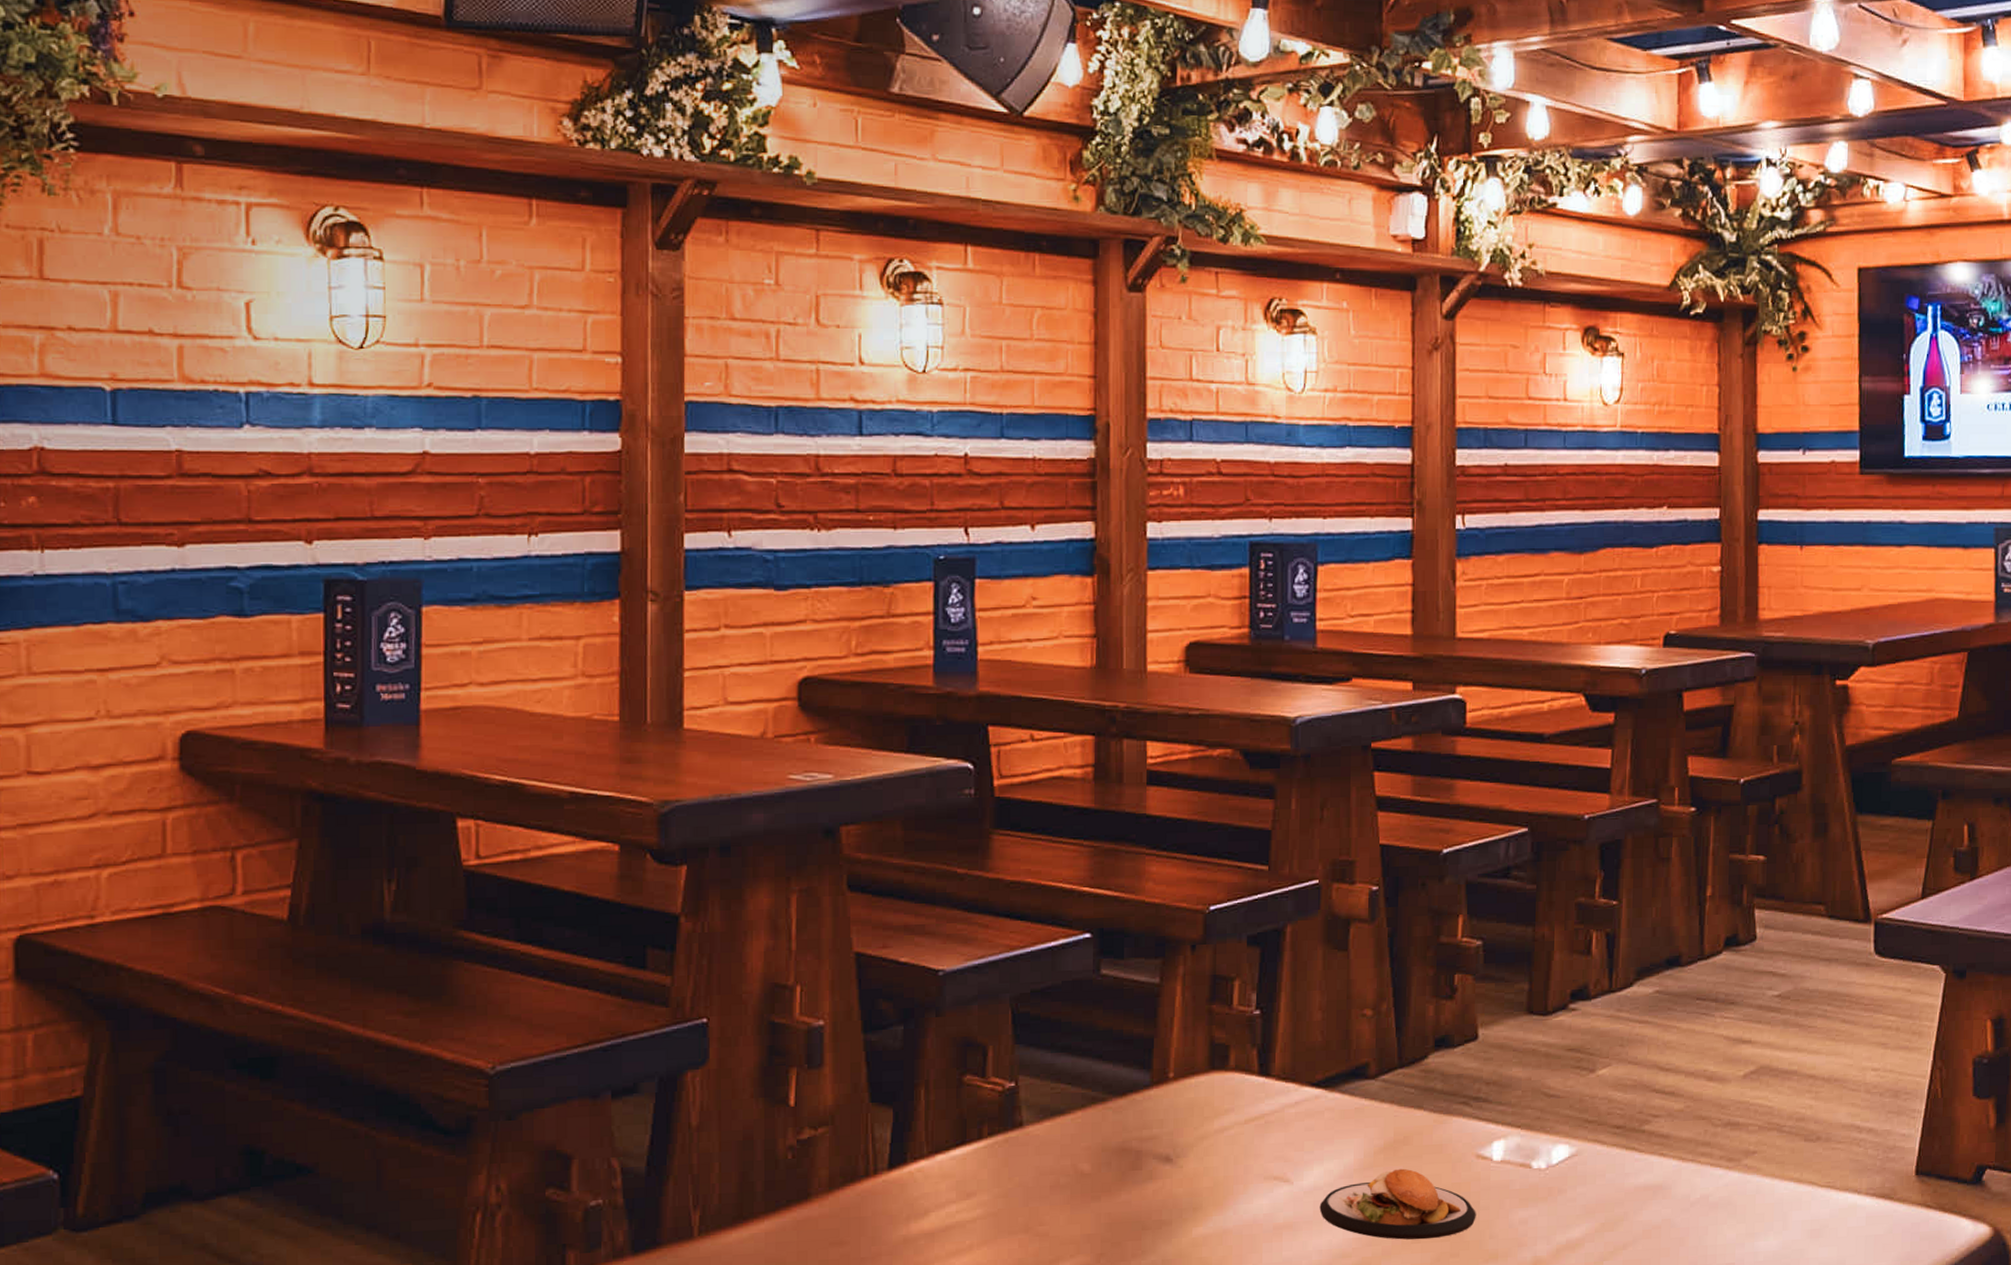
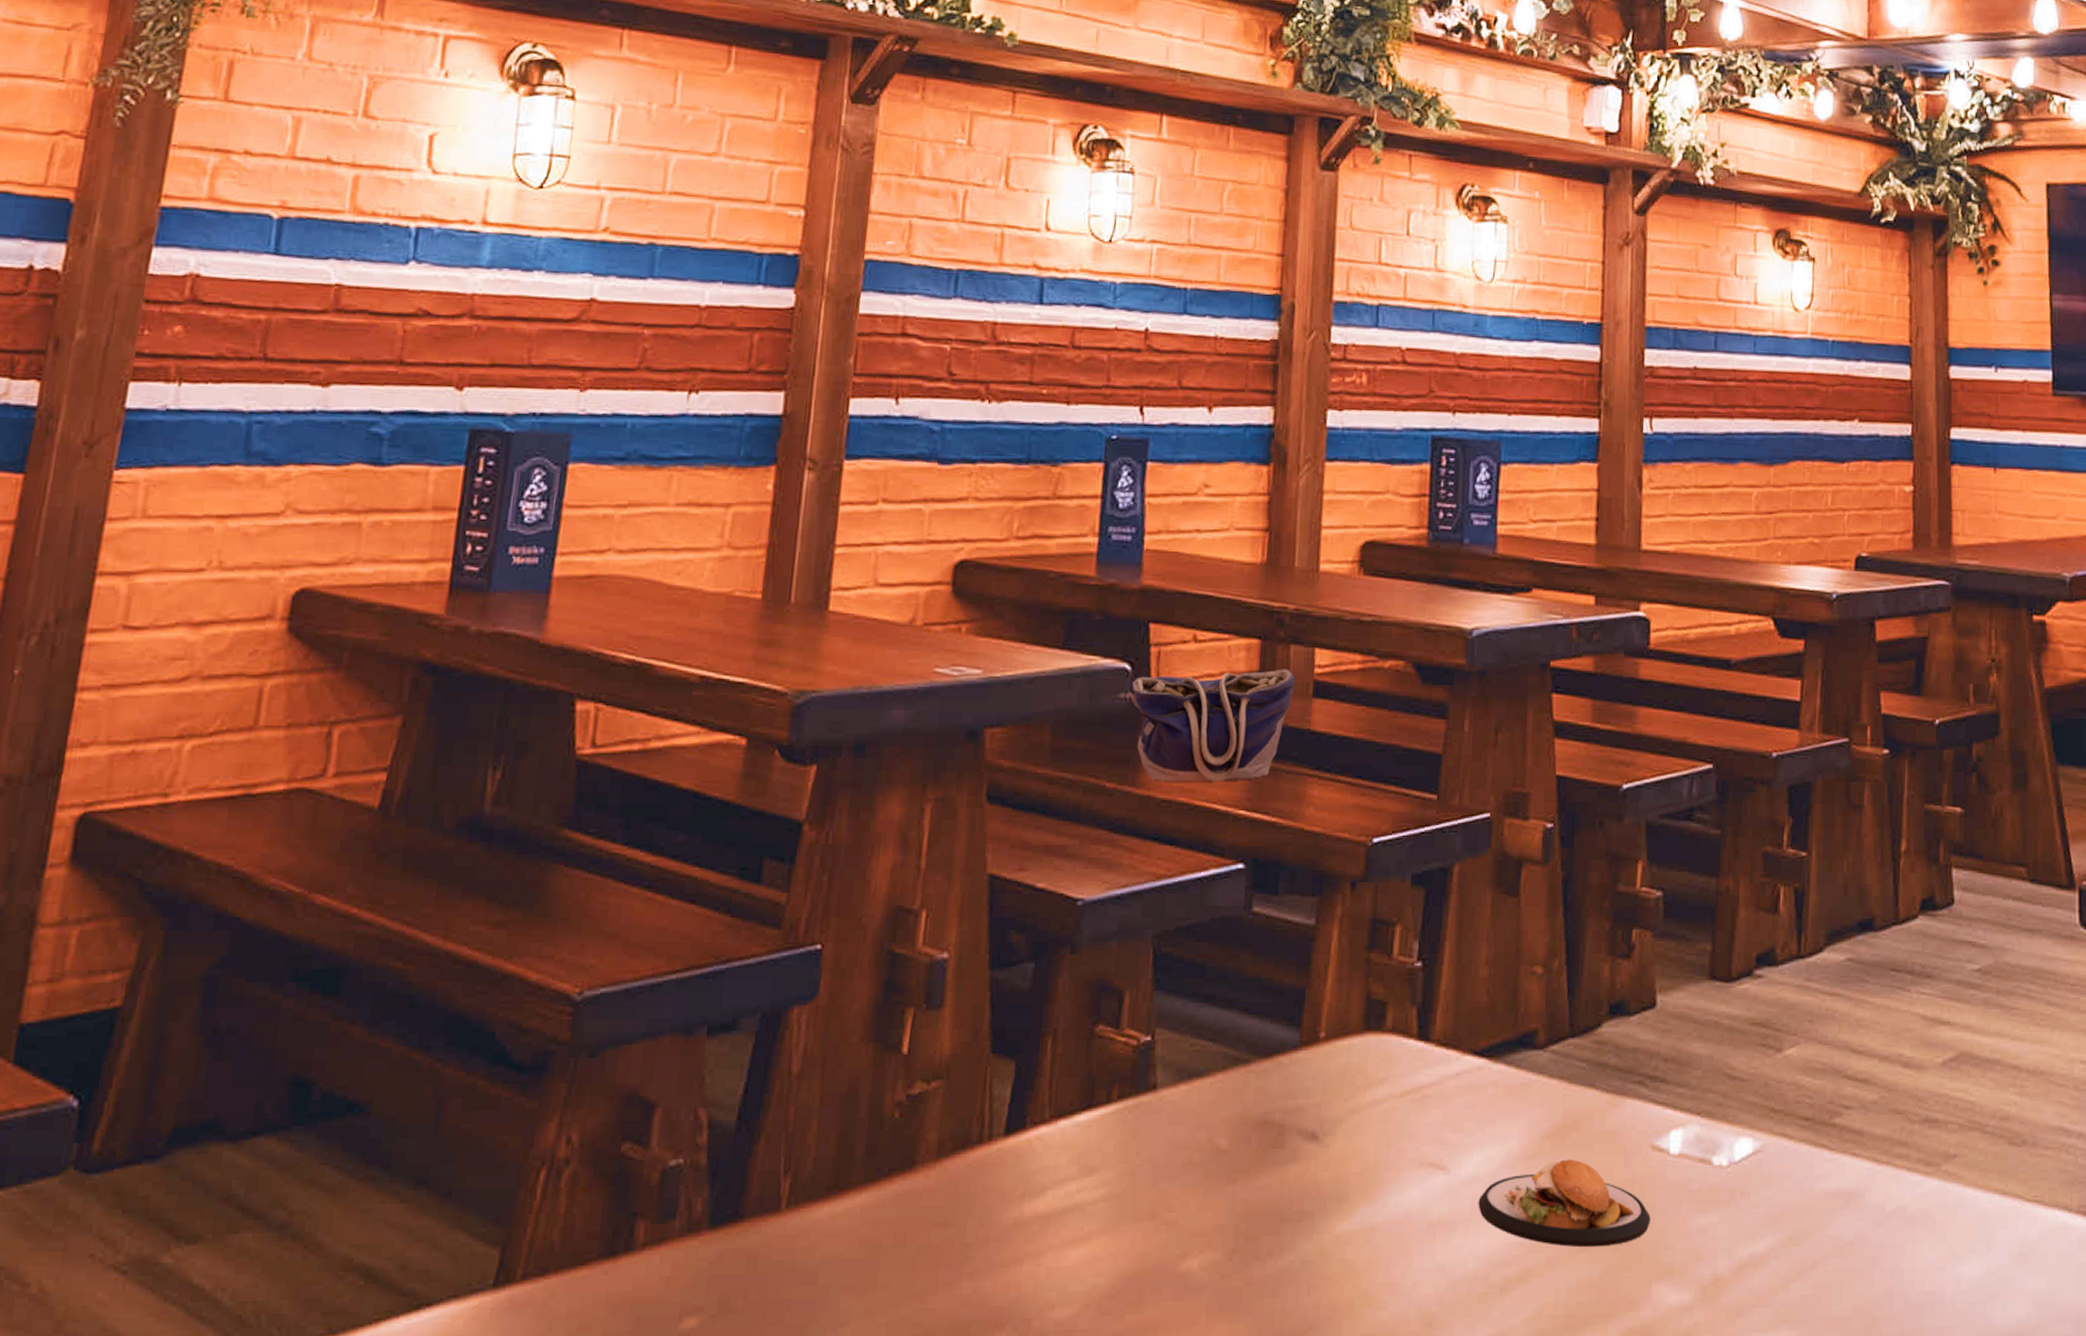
tote bag: none [972,761,1130,866] -> present [1128,669,1296,783]

